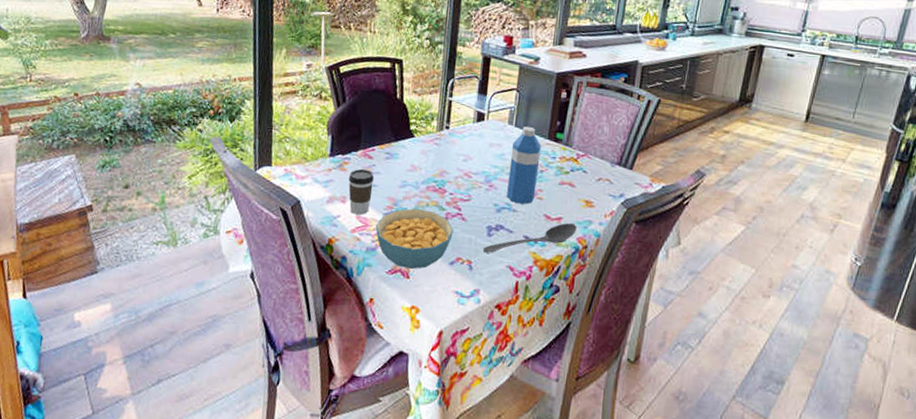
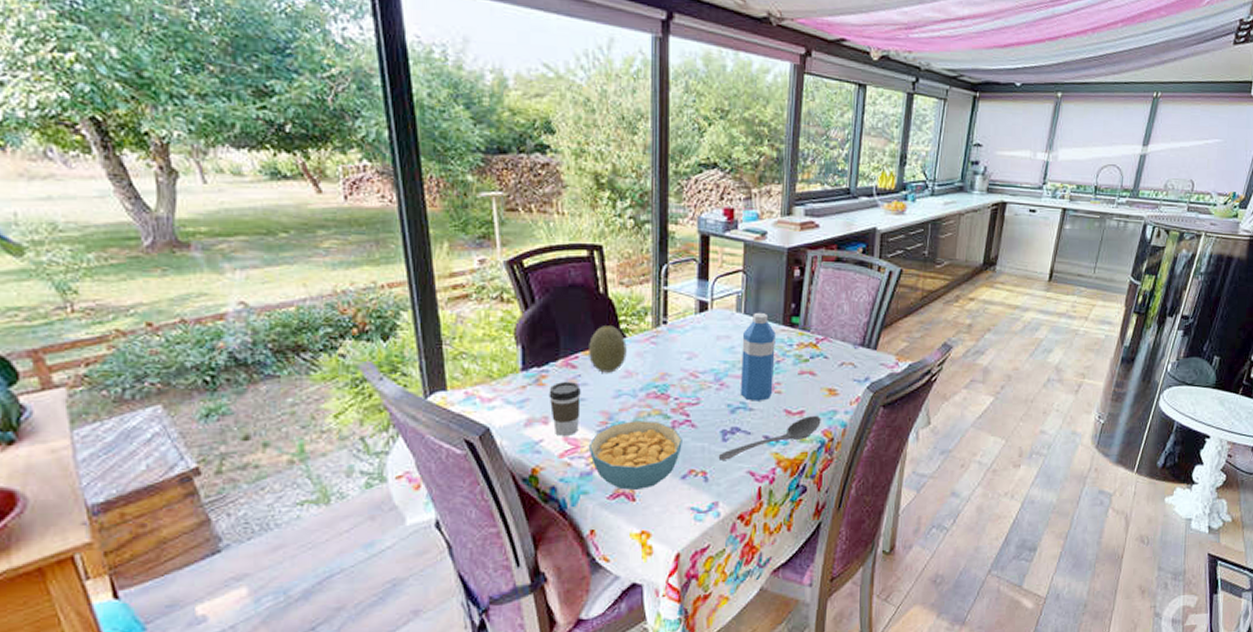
fruit: none [383,125,415,166] -> present [589,326,627,373]

